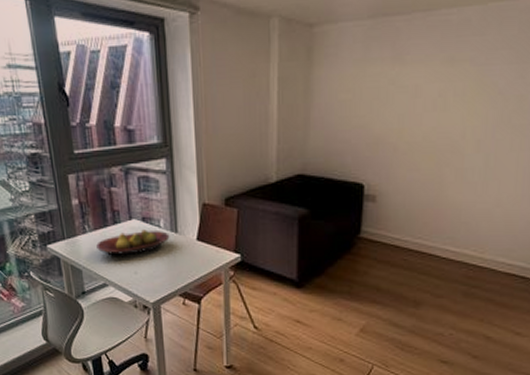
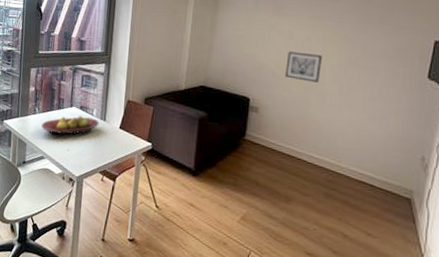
wall art: none [411,114,461,154] -> present [285,51,322,82]

